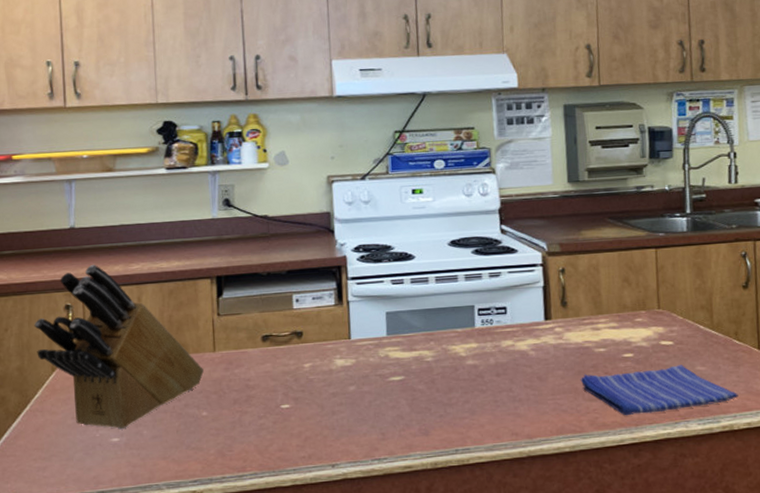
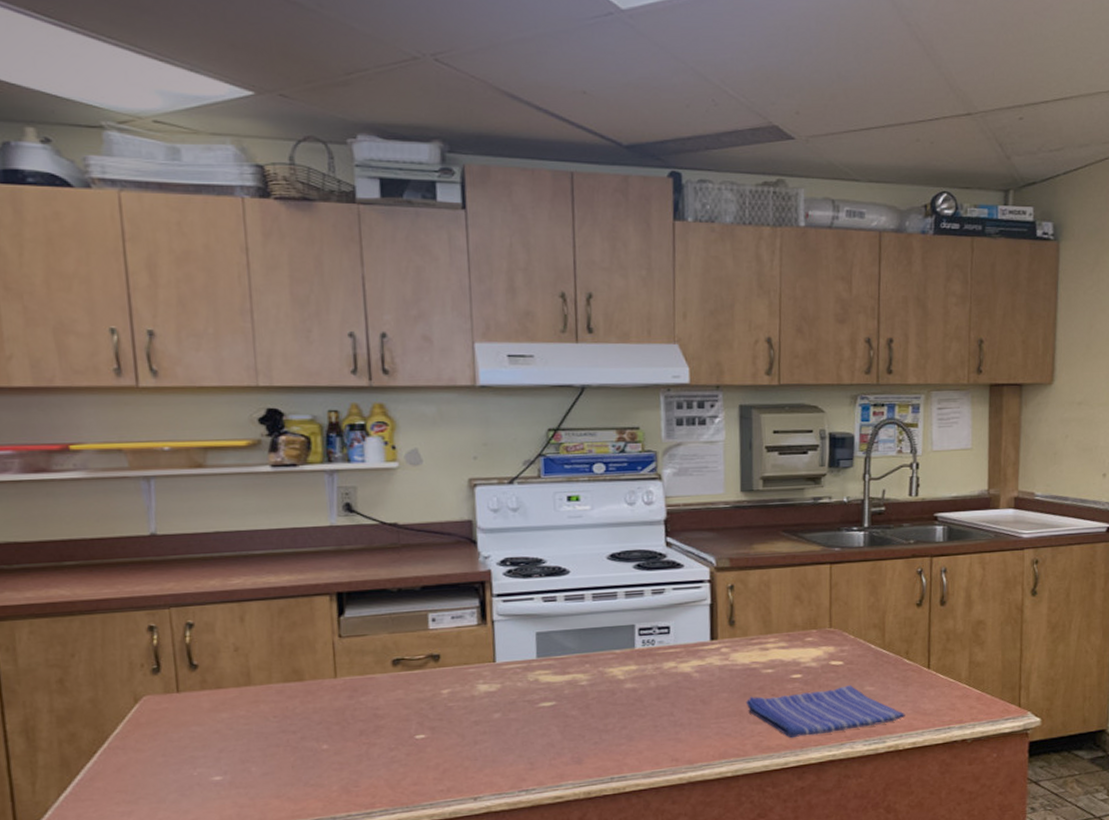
knife block: present [34,264,204,430] -> none [109,577,323,767]

